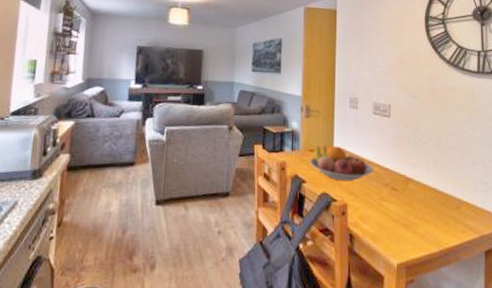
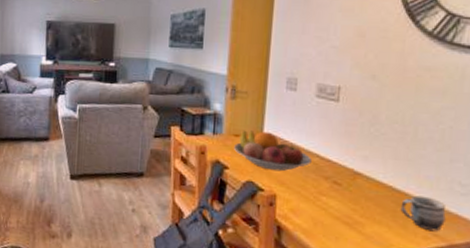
mug: none [443,195,475,226] -> present [400,195,446,232]

